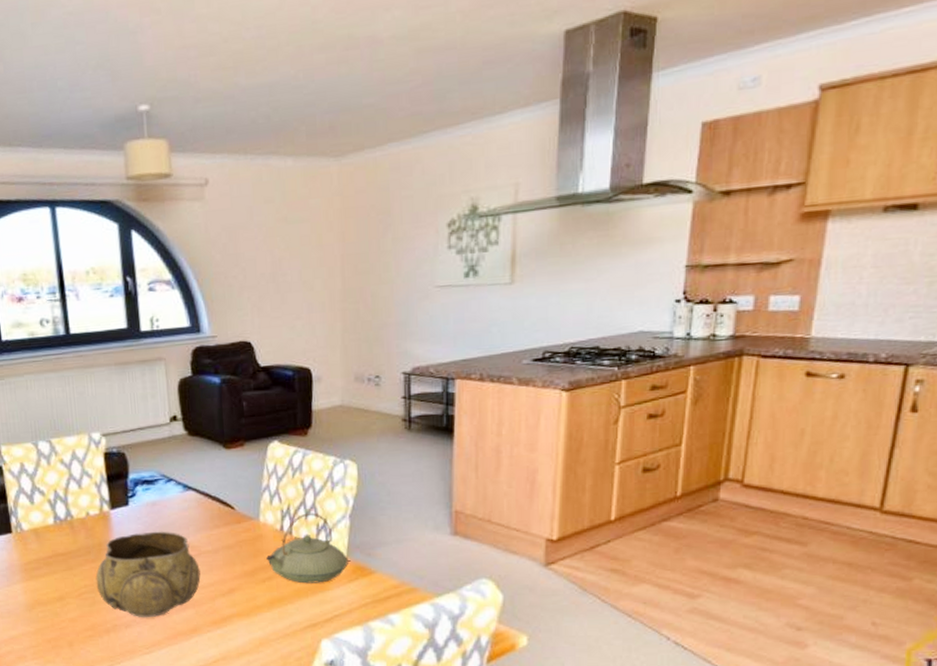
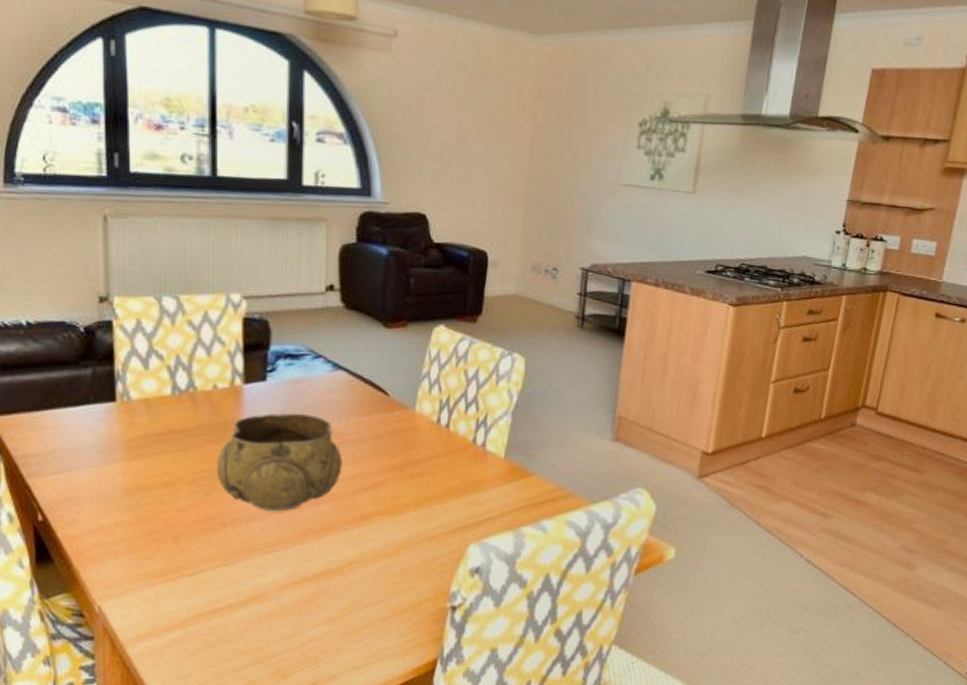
teapot: present [267,512,348,584] -> none [419,406,506,483]

